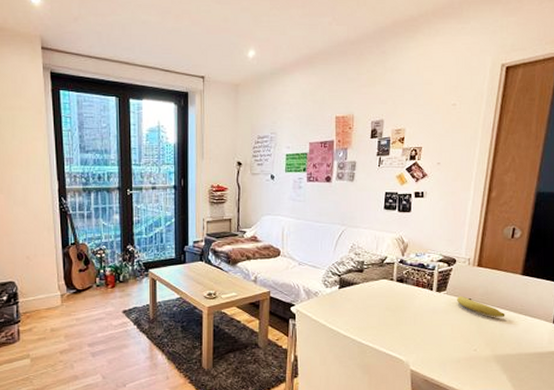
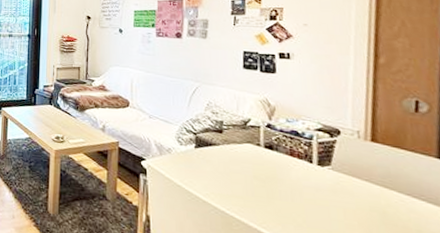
fruit: present [457,296,505,317] -> none [347,174,422,209]

